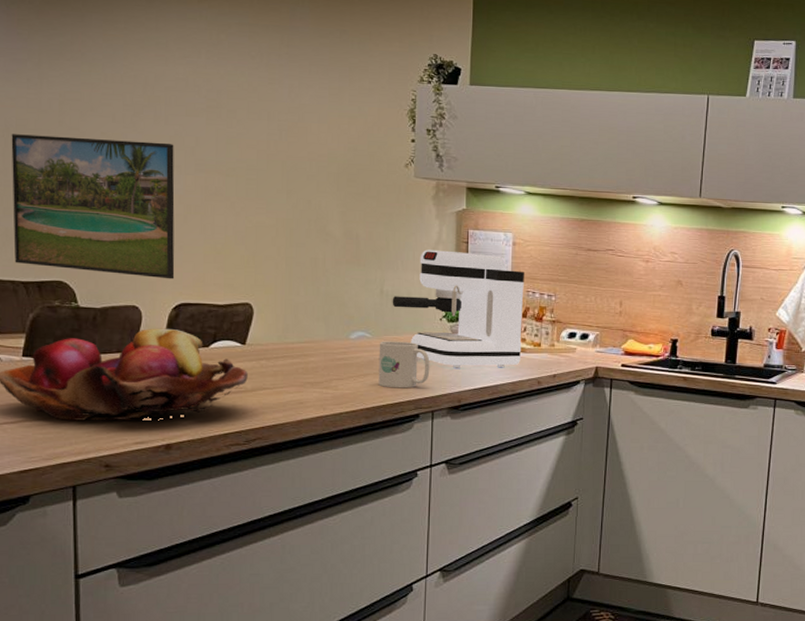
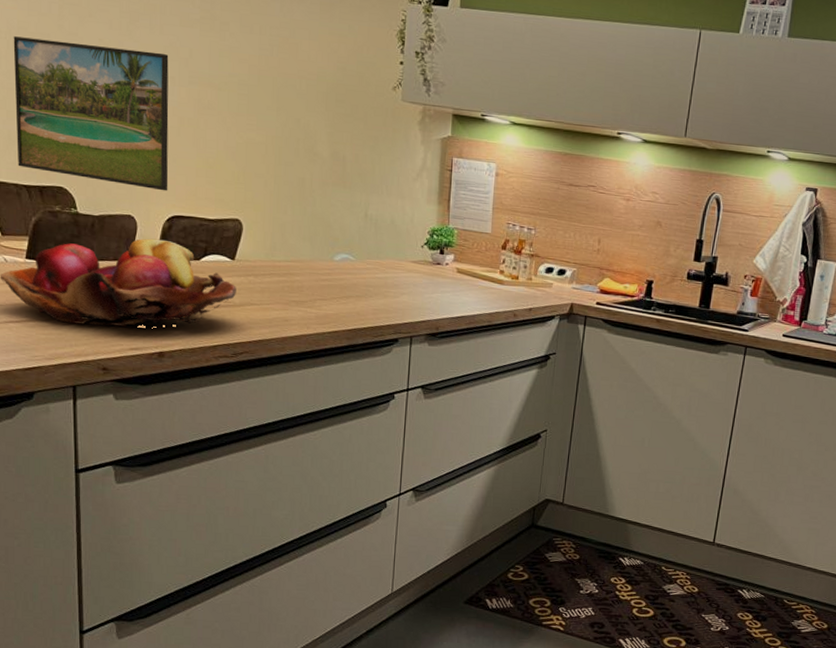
mug: present [378,341,430,389] -> none [360,264,410,313]
coffee maker: present [392,250,524,368] -> none [375,175,506,299]

